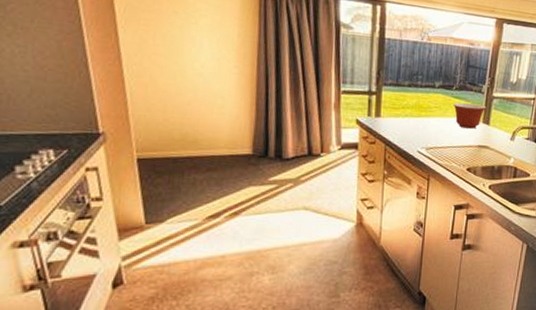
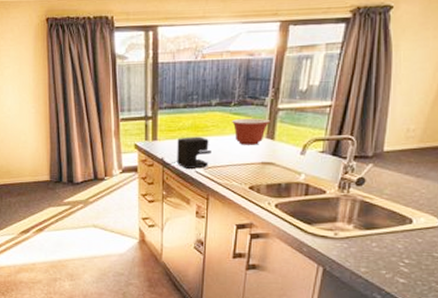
coffee maker: none [383,116,434,149] -> present [160,136,211,170]

